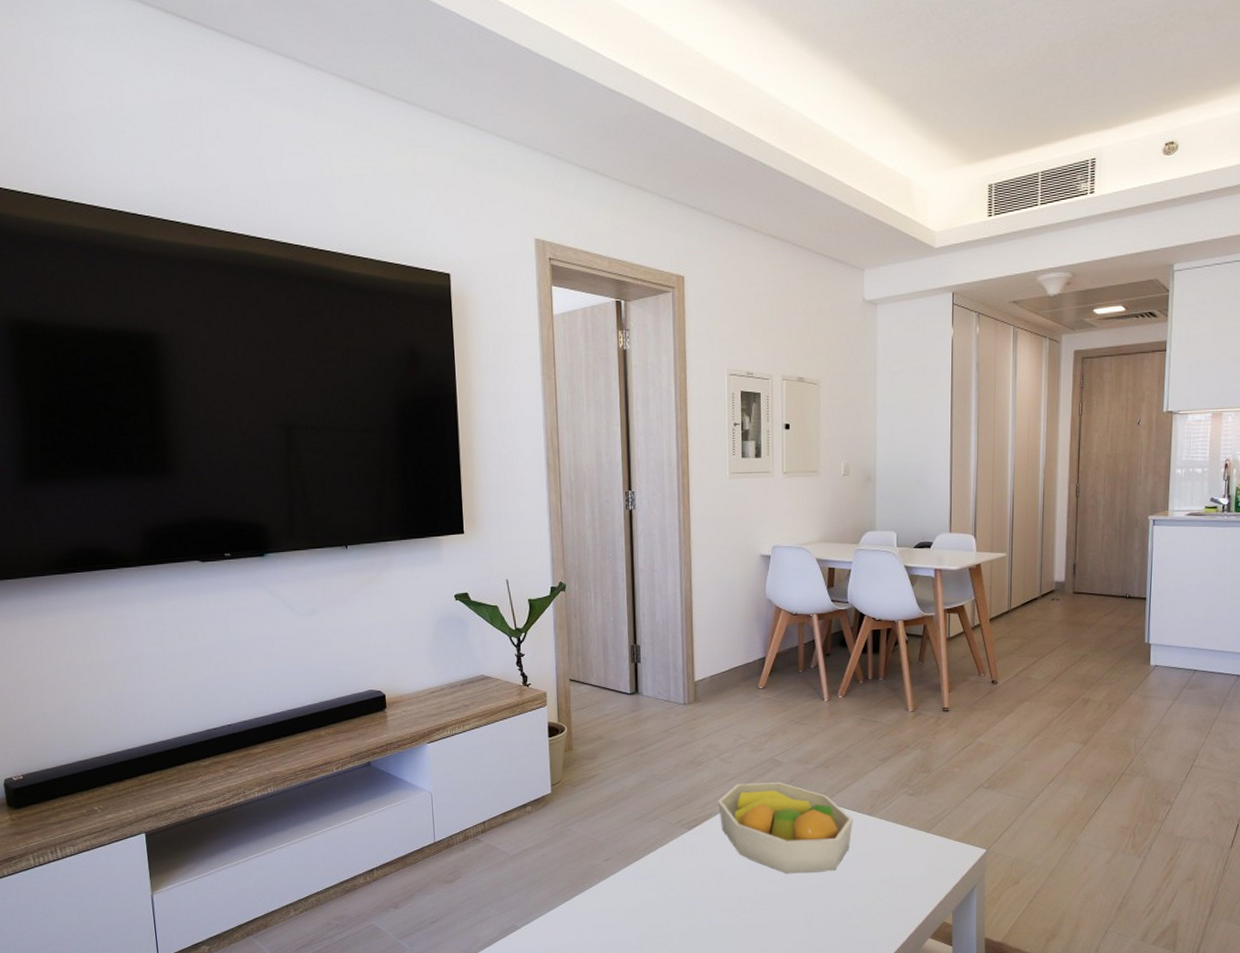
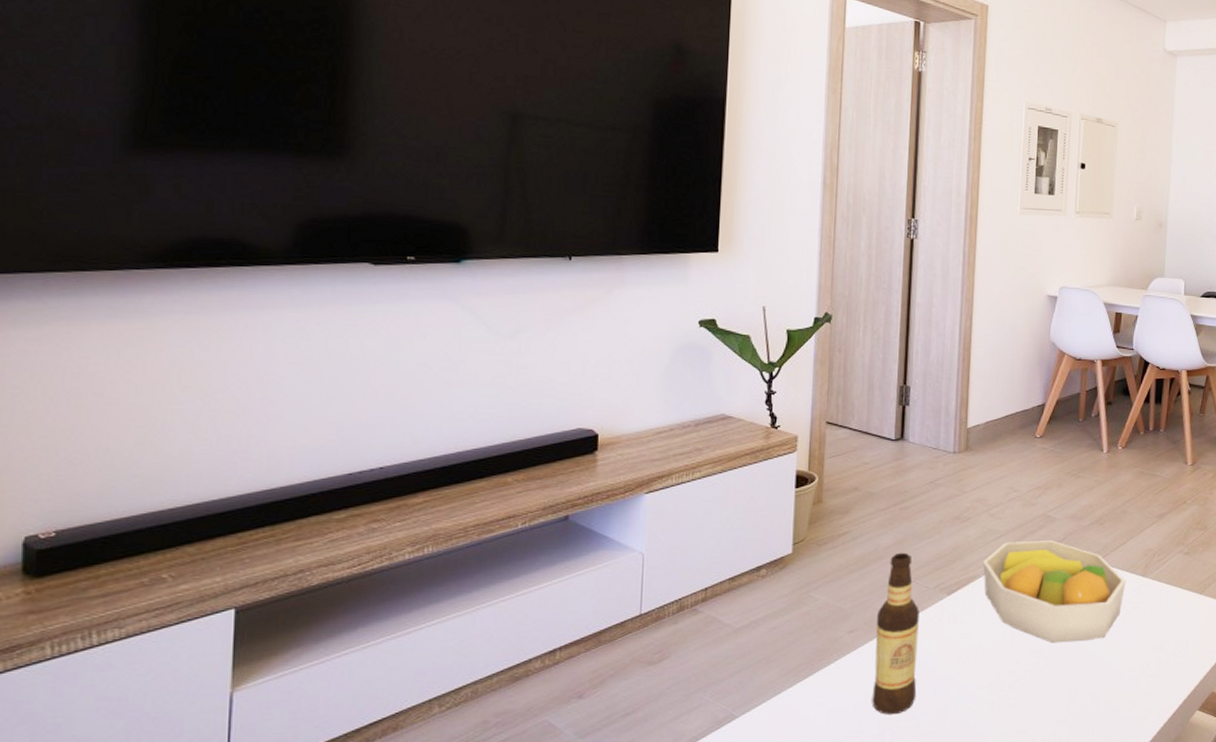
bottle: none [627,792,668,931] -> present [872,552,919,715]

